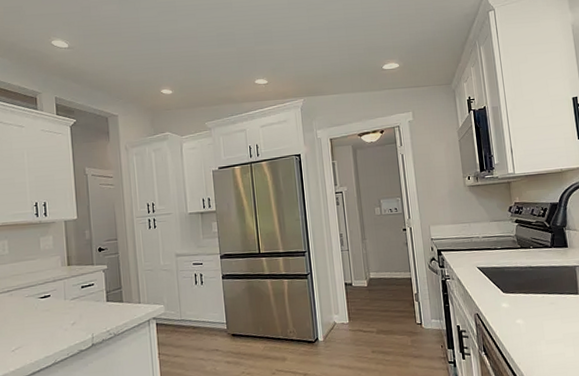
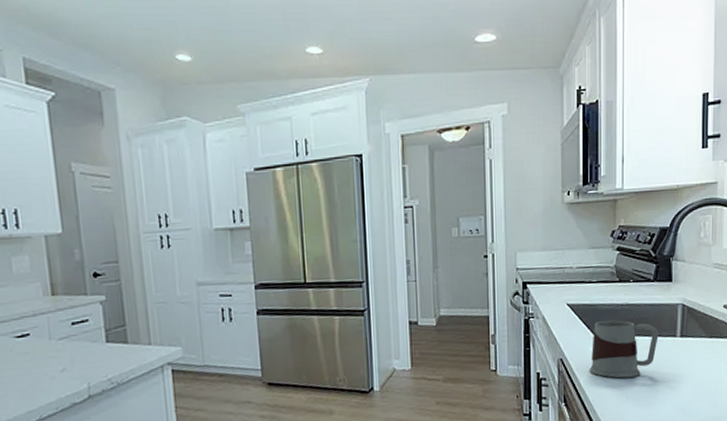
mug: none [503,280,562,331] -> present [589,320,658,378]

